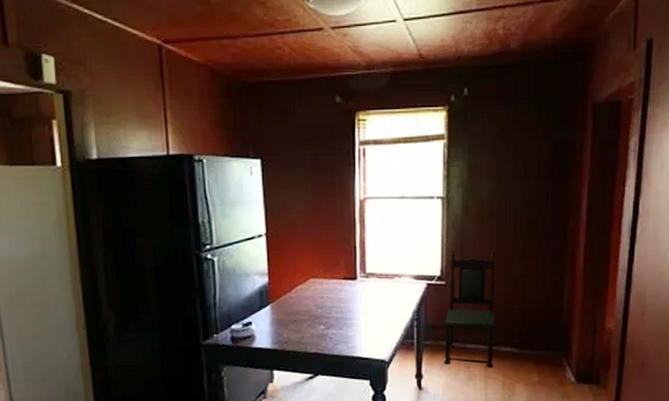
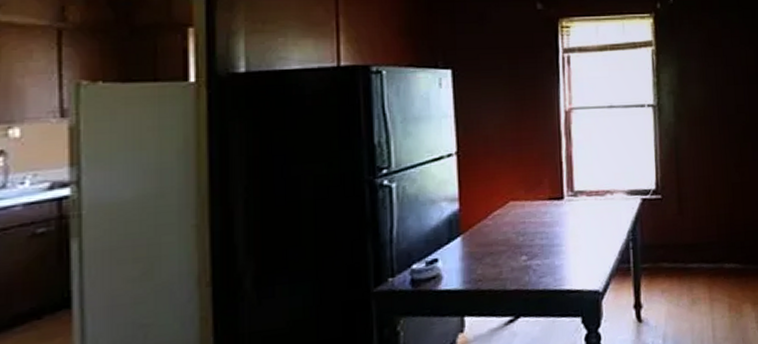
dining chair: present [443,248,495,368] -> none [662,158,718,289]

